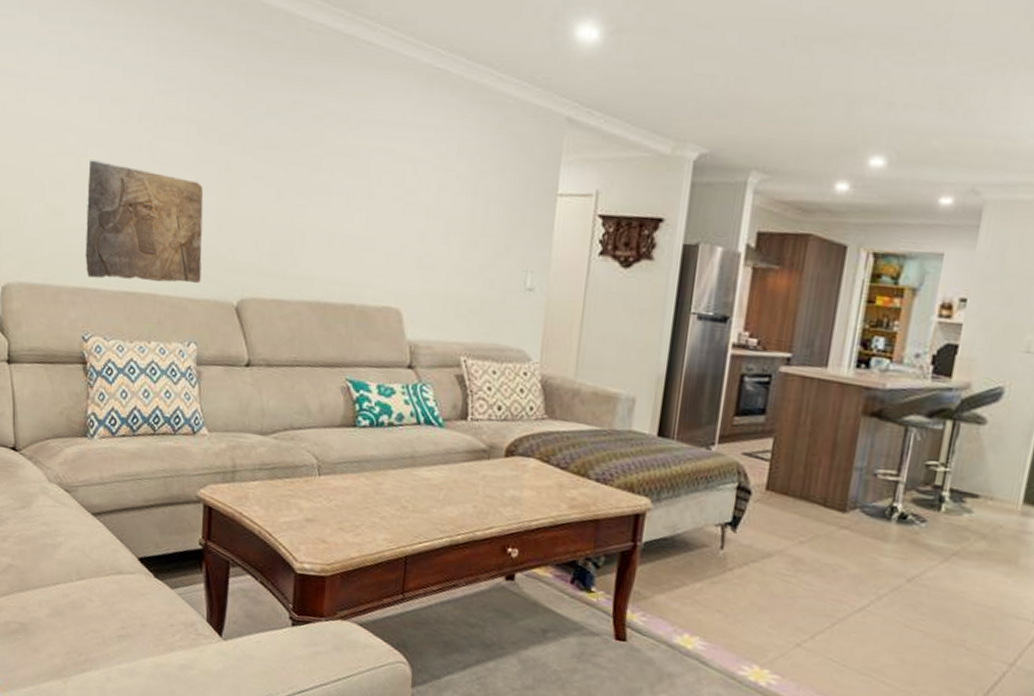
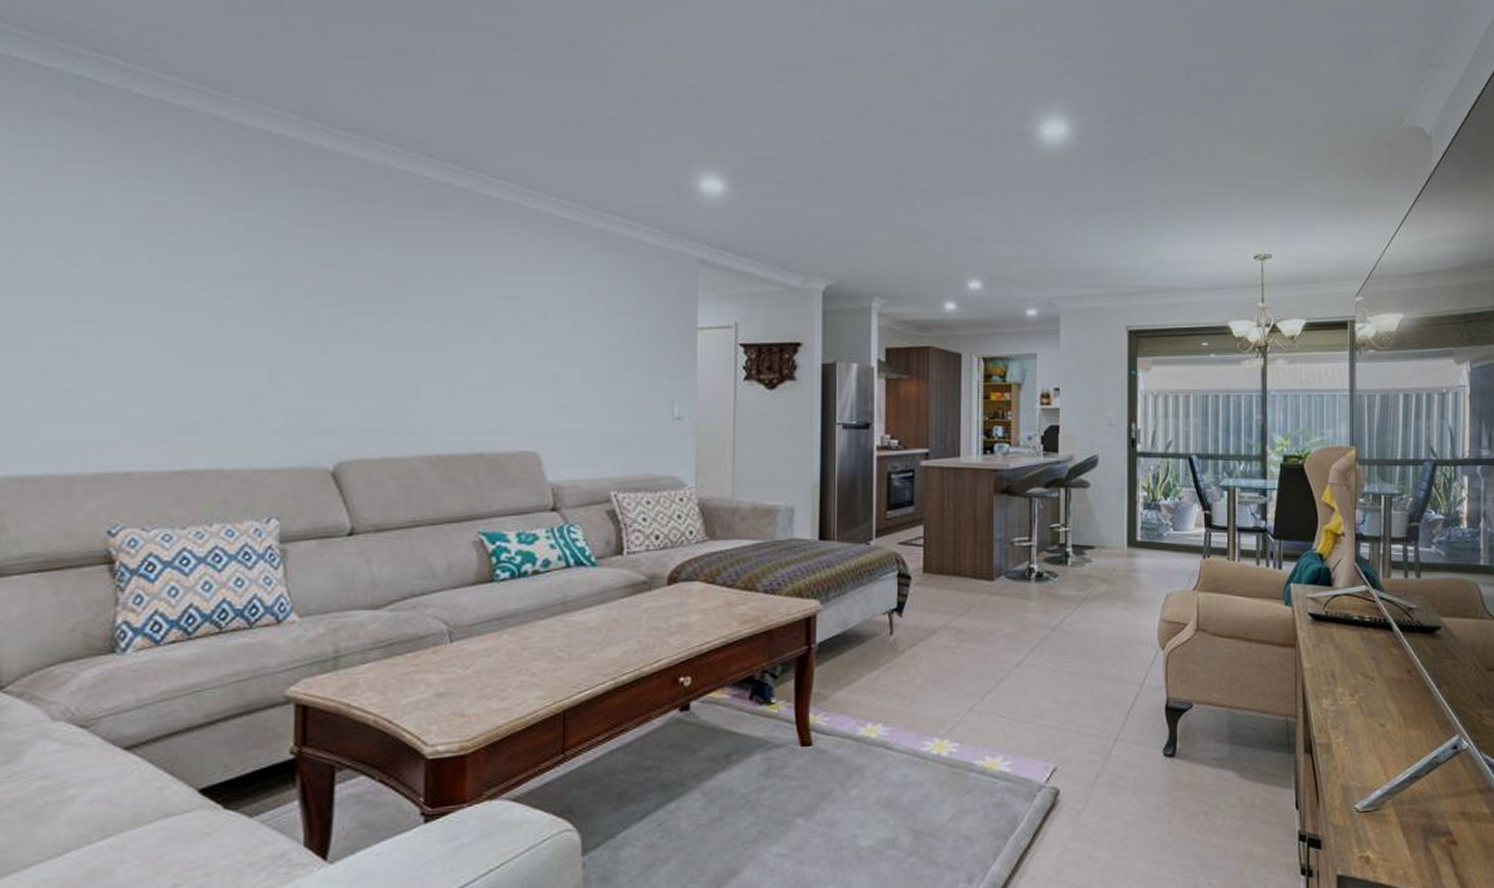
stone relief: present [85,158,204,283] -> none [111,324,284,459]

